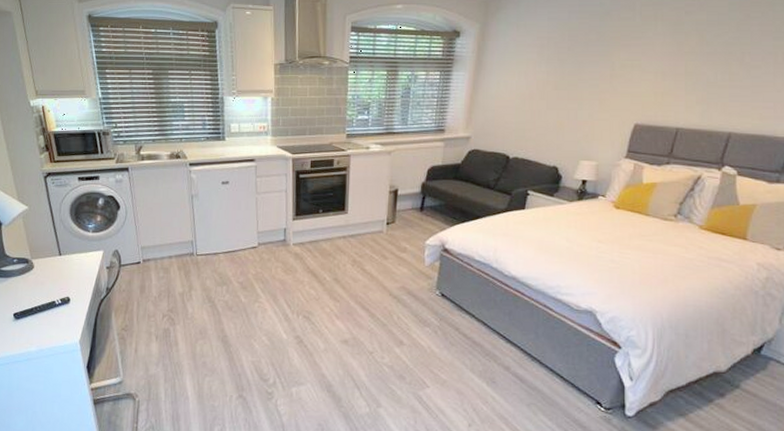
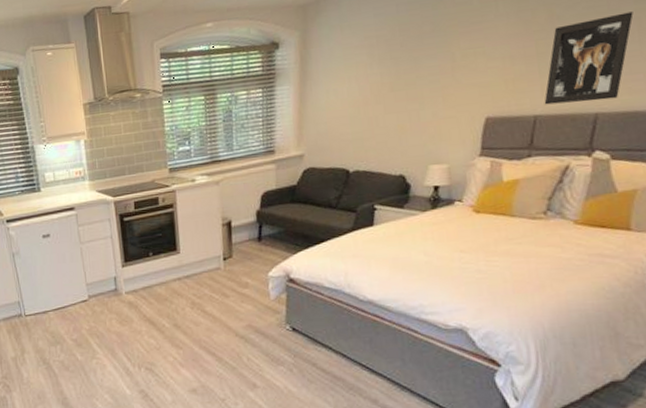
wall art: none [686,47,771,122] -> present [544,11,633,105]

